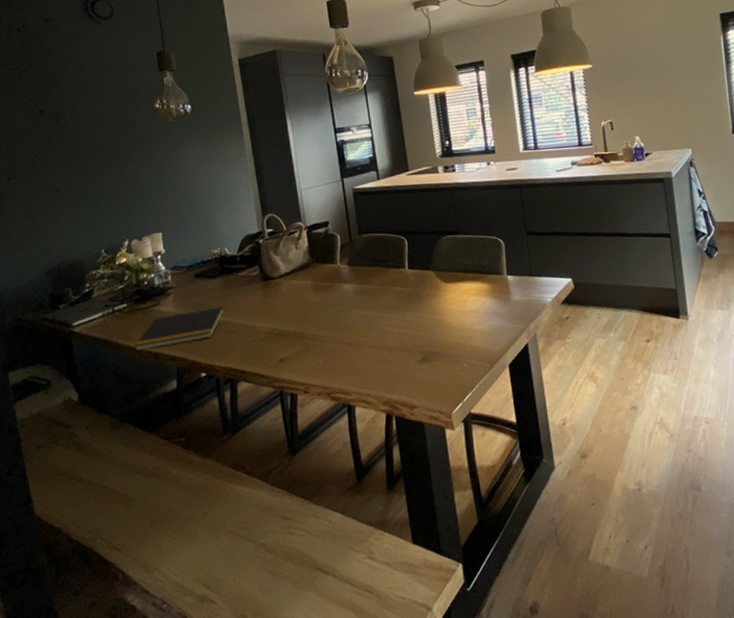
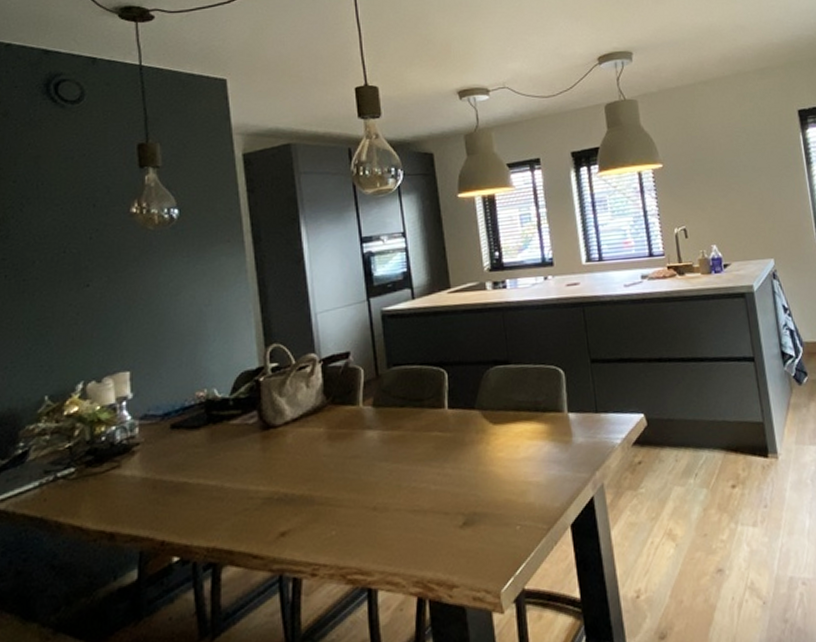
notepad: present [134,306,225,351] -> none [81,466,210,531]

